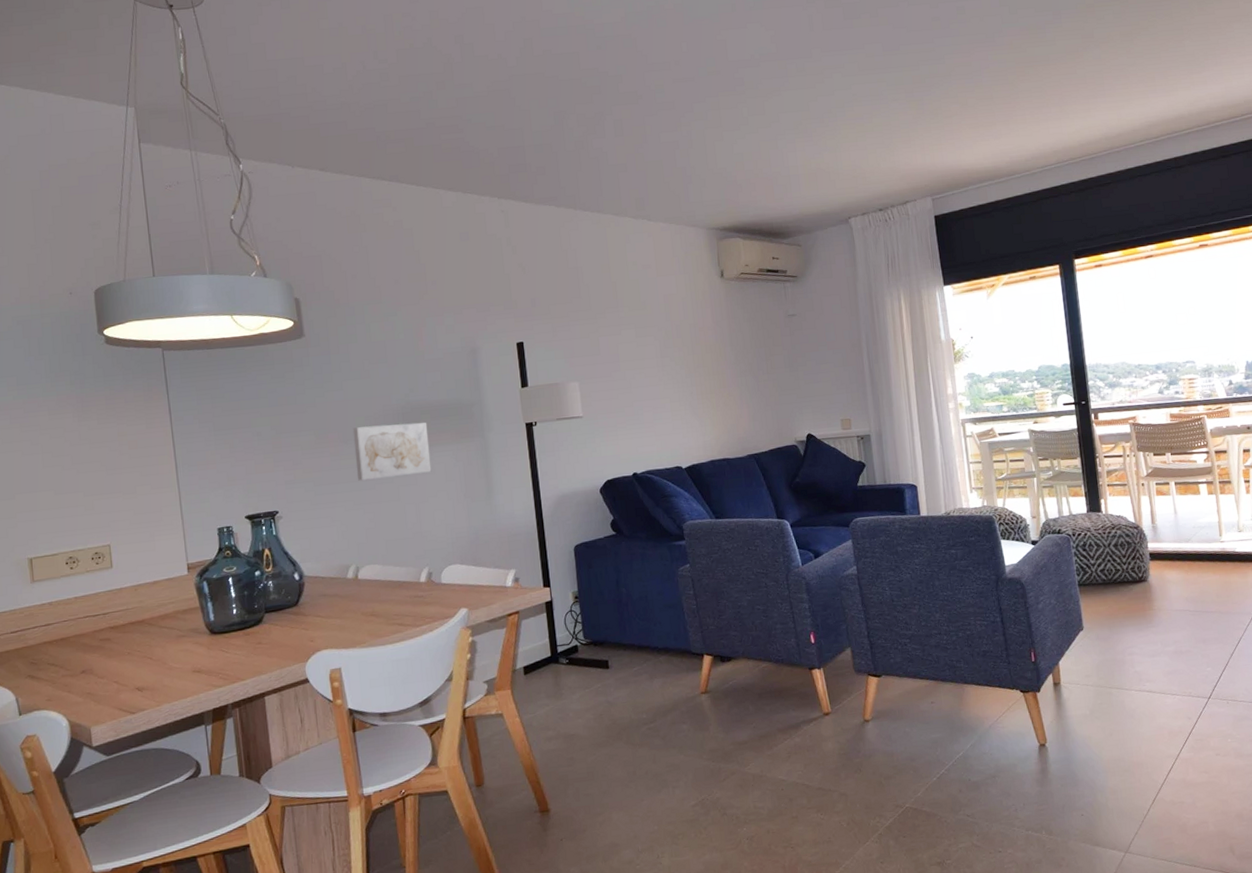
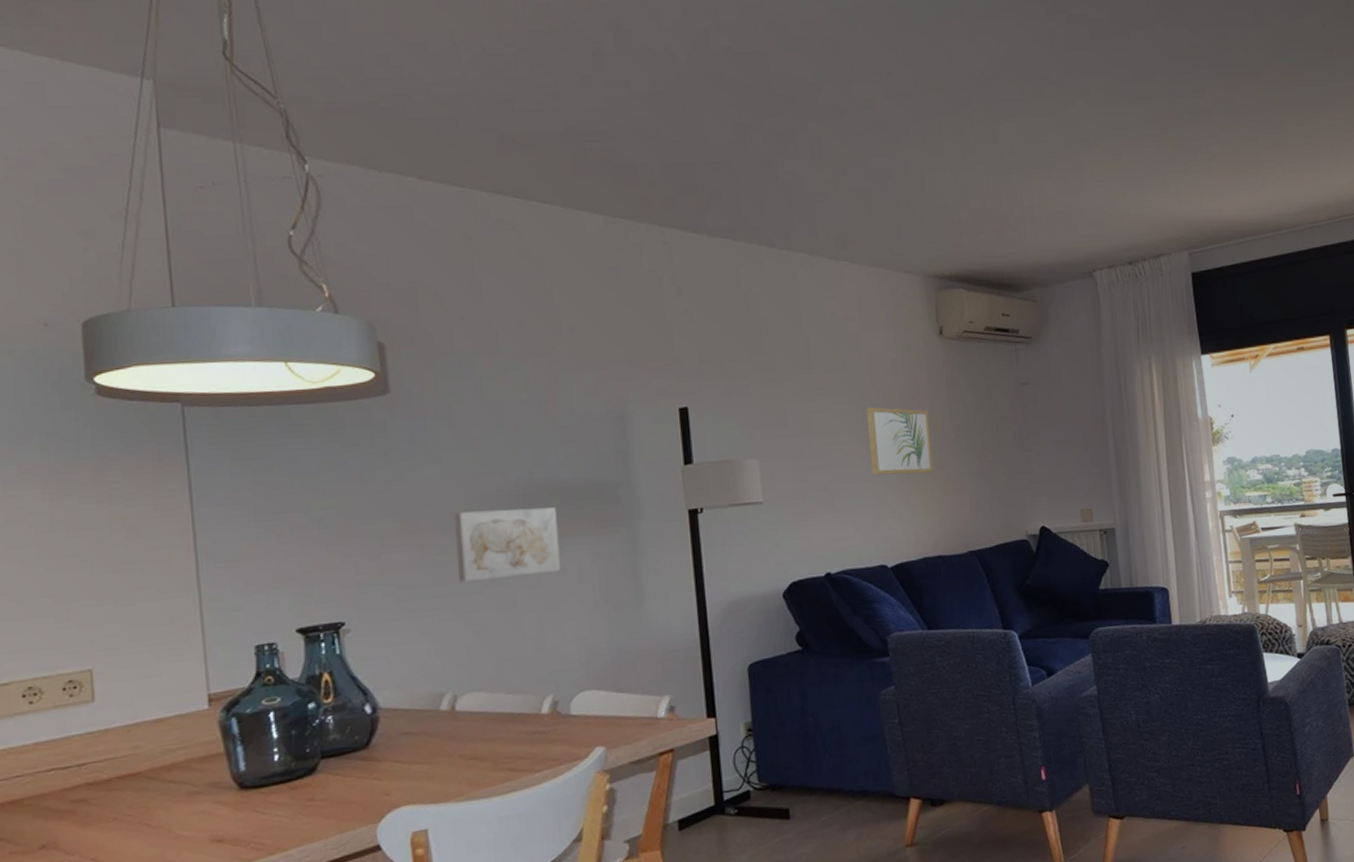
wall art: none [662,338,718,394] -> present [866,407,933,476]

